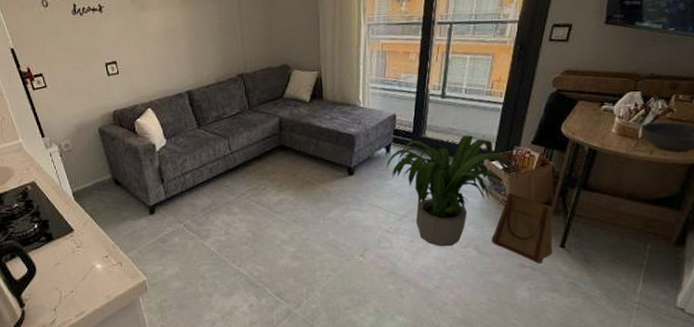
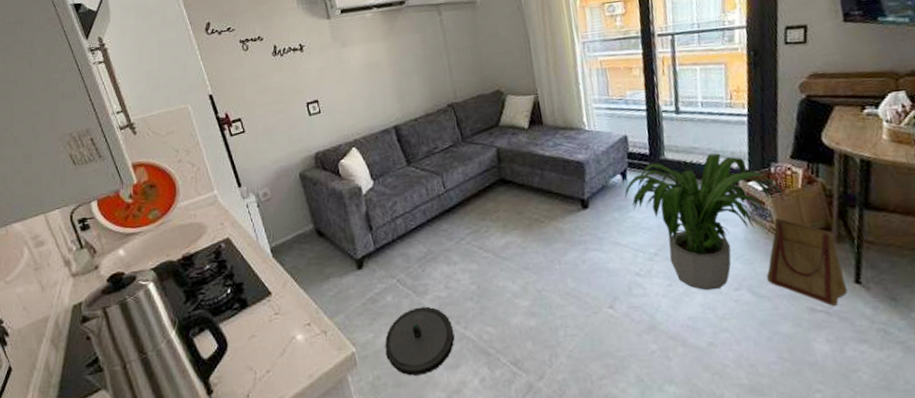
robot vacuum: none [171,247,230,300] -> present [384,306,455,376]

